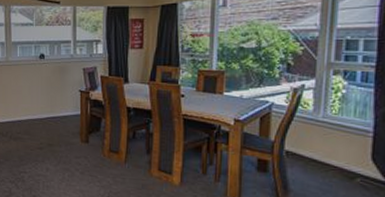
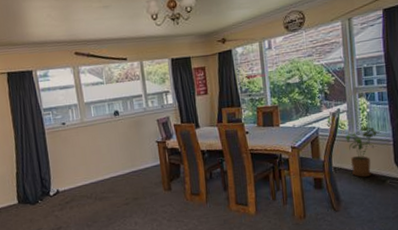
house plant: none [307,109,358,169] -> present [346,126,381,177]

